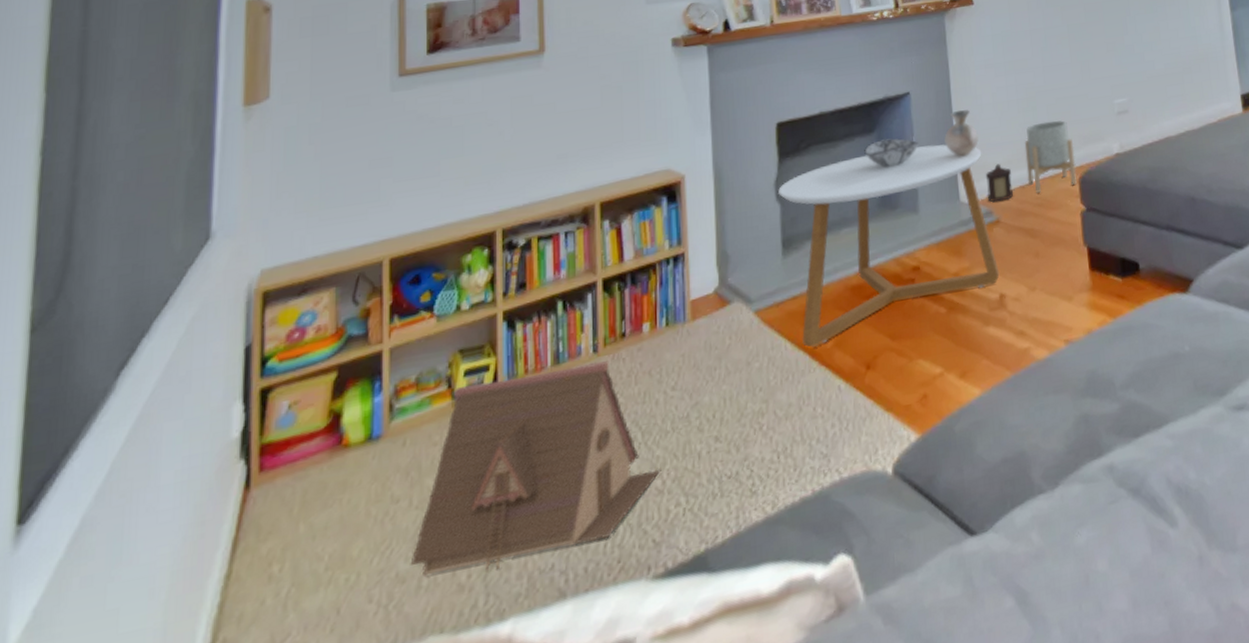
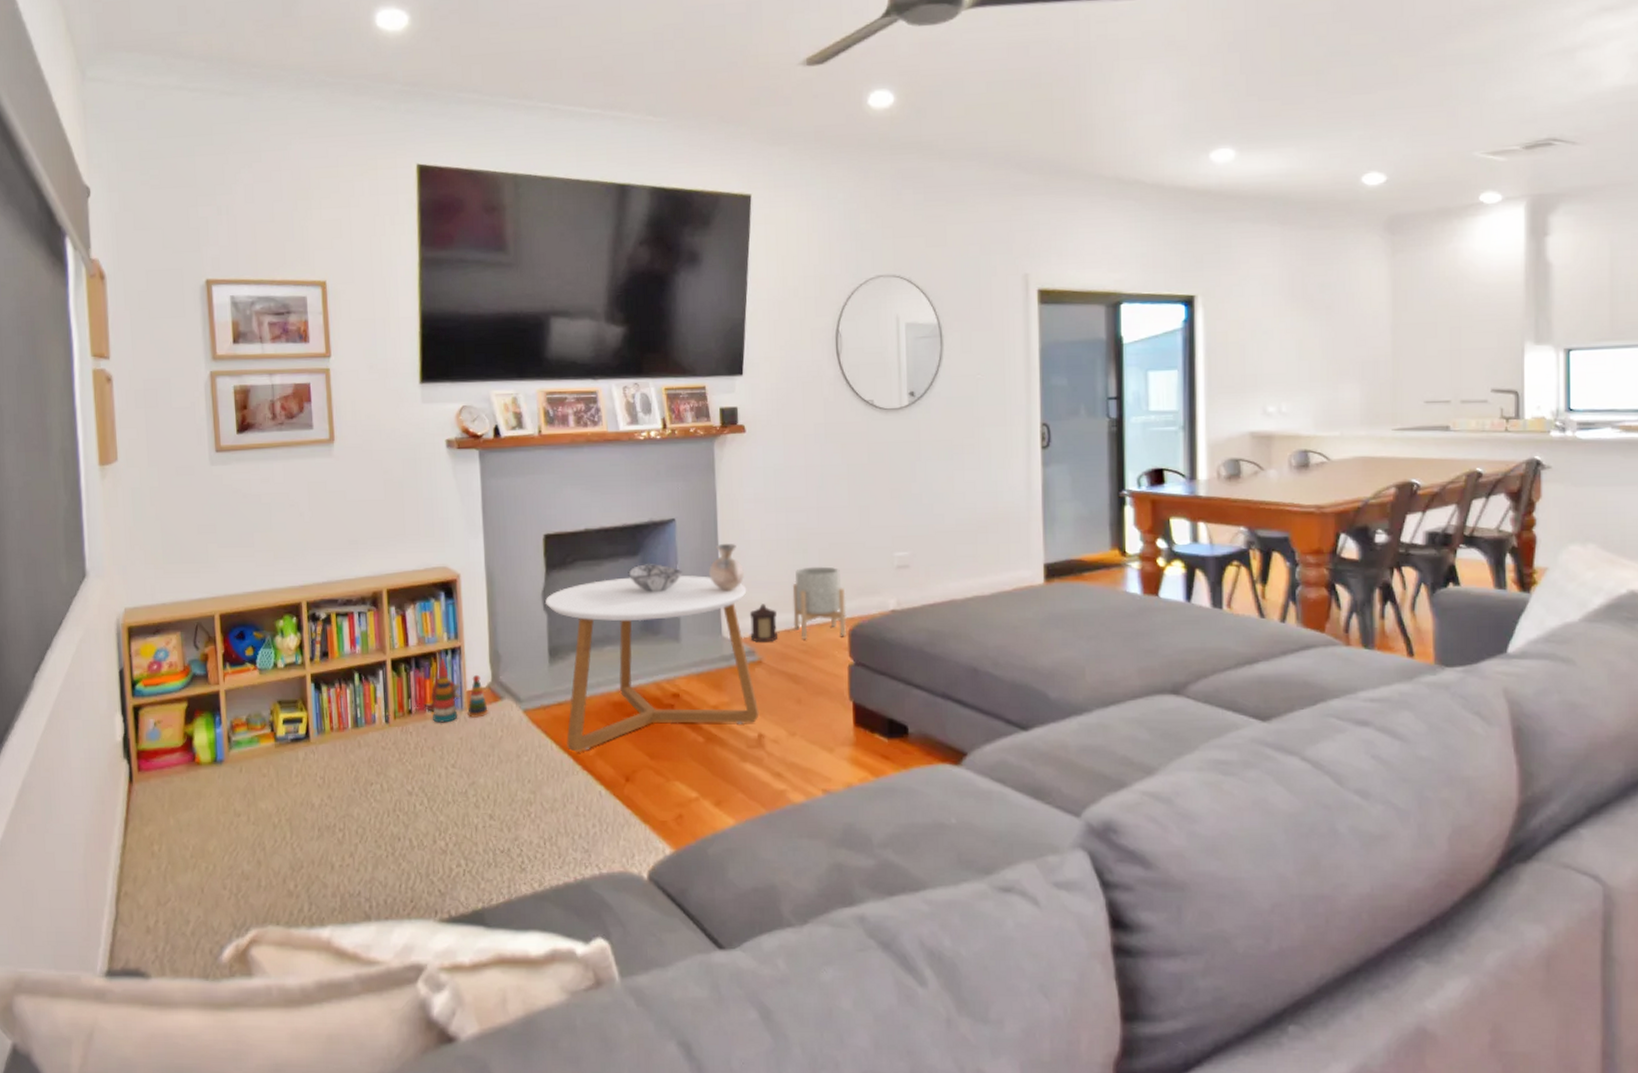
toy house: present [410,361,661,576] -> none [251,731,445,886]
stacking toy: none [629,267,715,342] -> present [414,657,488,723]

